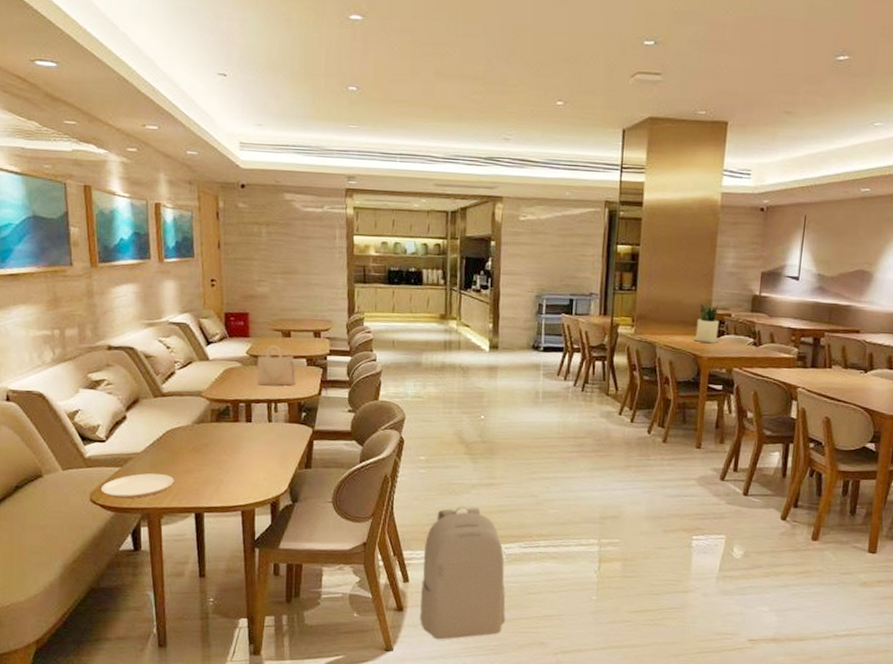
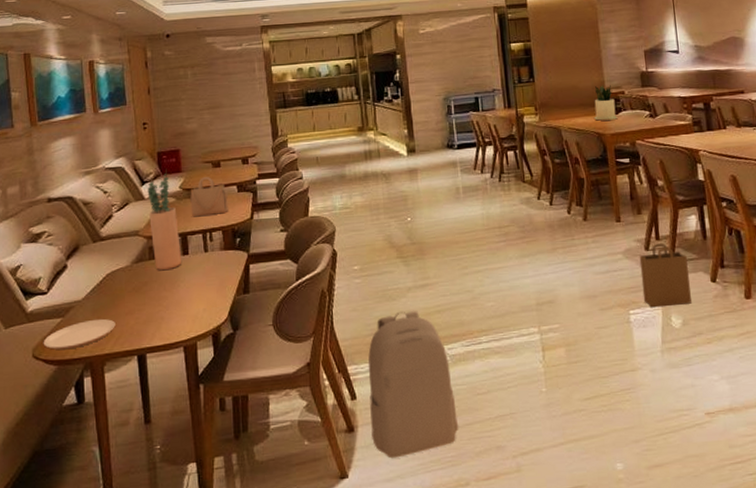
vase: none [212,331,245,435] -> present [147,169,182,271]
shopping bag: none [709,474,762,538] -> present [639,243,692,308]

